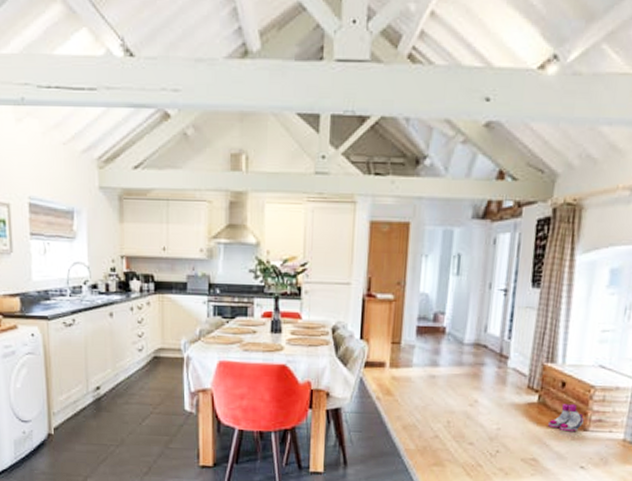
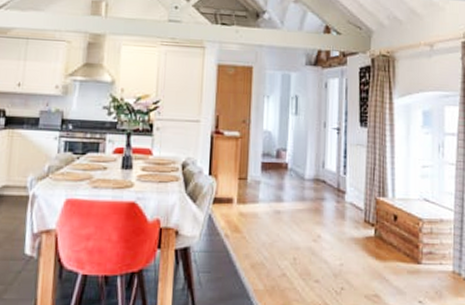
boots: present [547,404,585,432] -> none [385,237,417,266]

